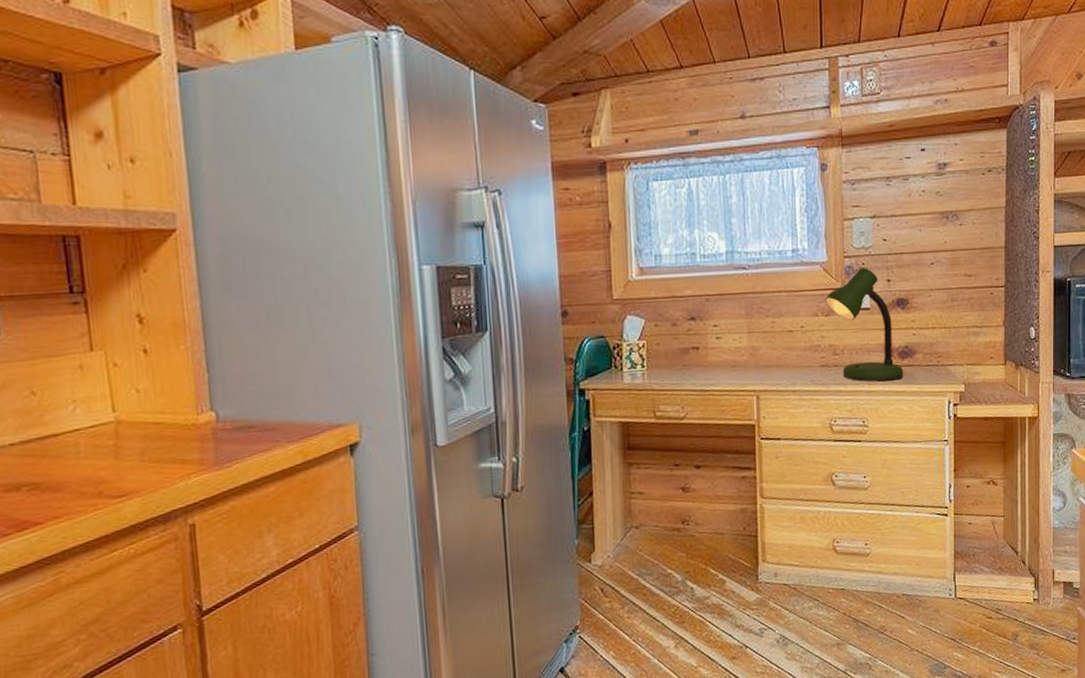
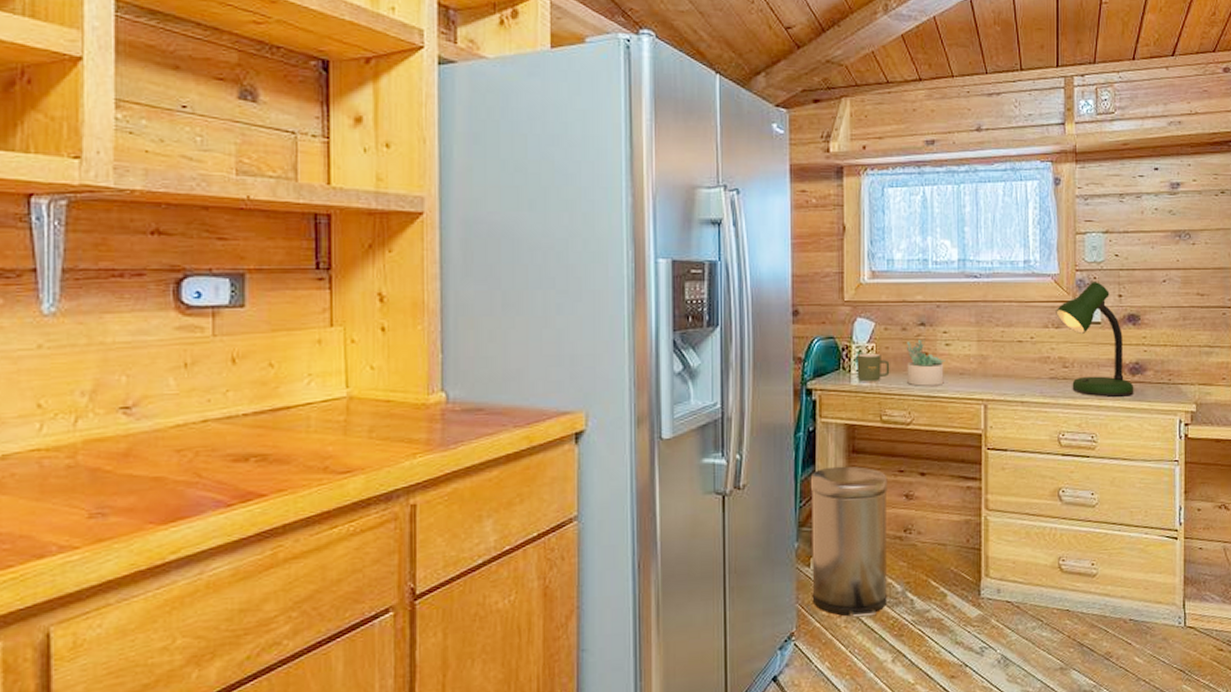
pedal bin: none [587,462,668,609] -> present [810,465,888,618]
mug: none [628,350,662,381] -> present [857,353,890,383]
succulent plant: none [677,333,717,381] -> present [906,338,945,386]

